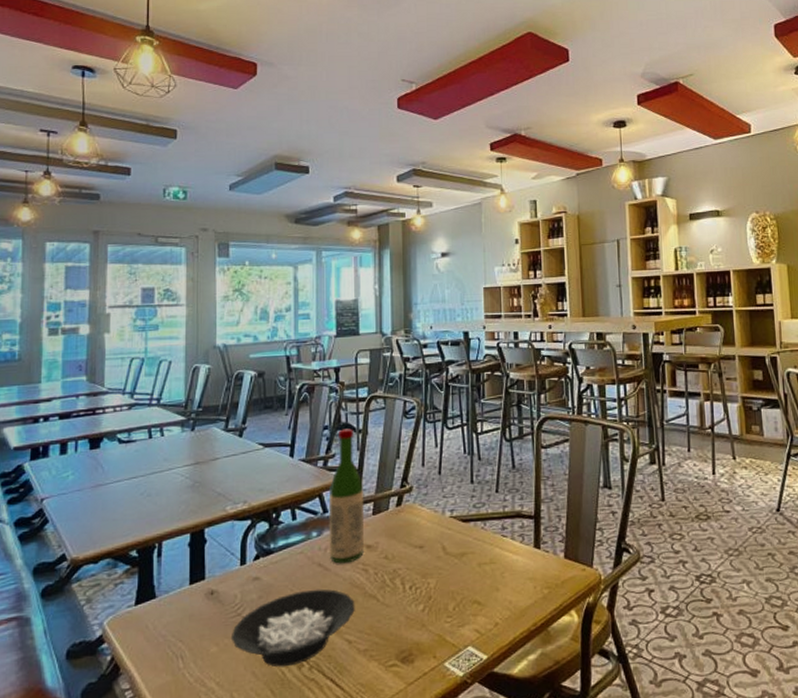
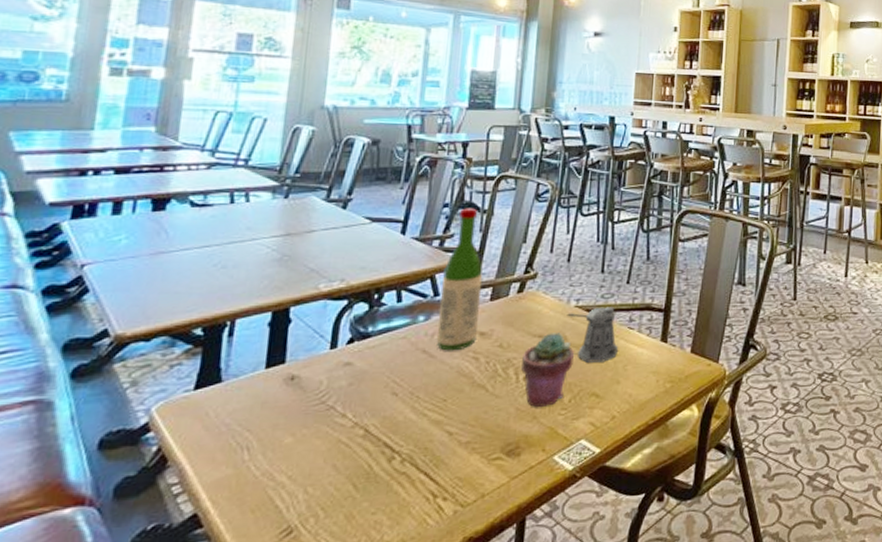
cereal bowl: present [230,589,355,667] -> none [310,377,461,460]
potted succulent: none [407,543,453,615] -> present [521,333,574,407]
pepper shaker: none [443,516,494,571] -> present [567,307,618,363]

